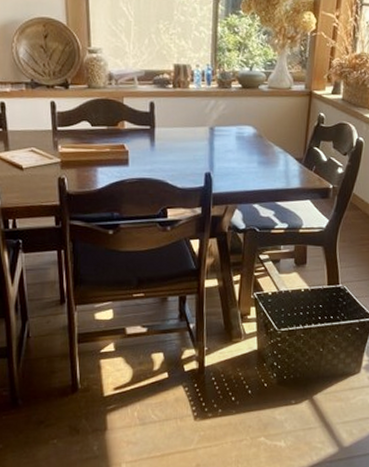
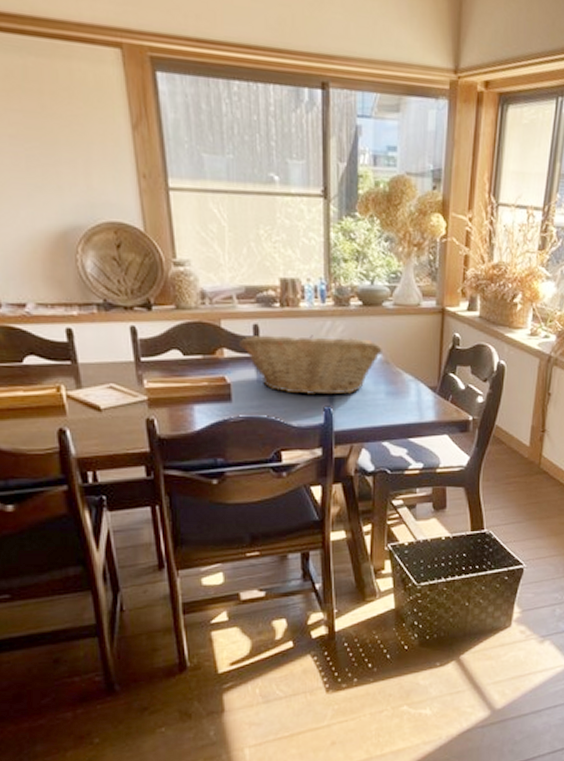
fruit basket: none [138,111,257,163] -> present [239,335,382,395]

